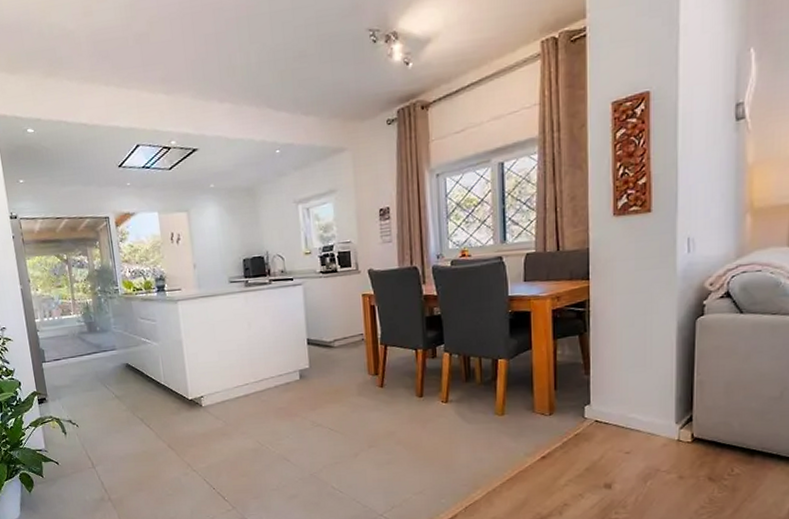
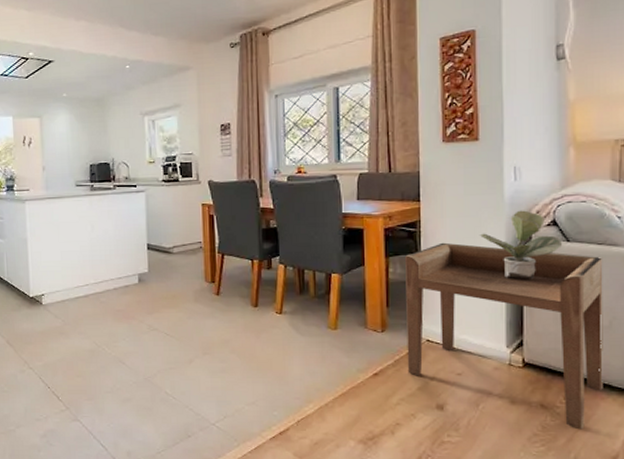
side table: none [574,321,777,500] -> present [405,242,603,430]
potted plant: none [650,283,736,354] -> present [479,210,563,279]

